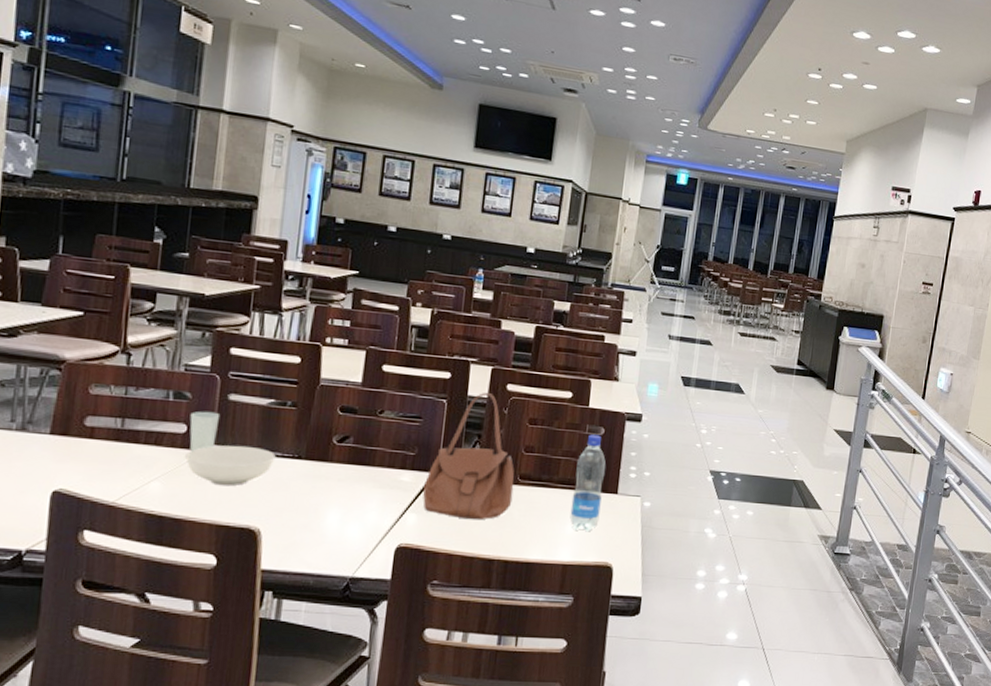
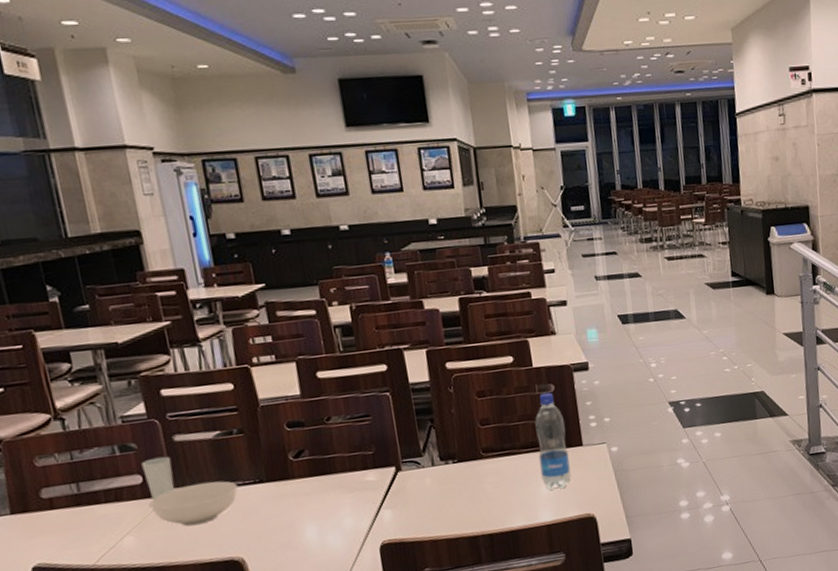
handbag: present [423,392,515,520] -> none [390,375,482,505]

